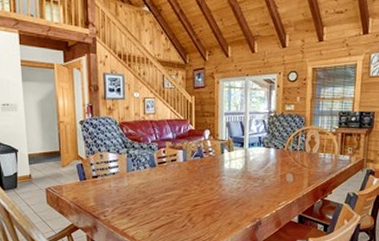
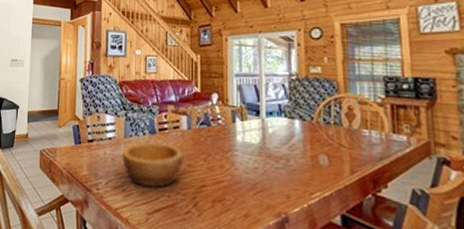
bowl: none [126,174,180,211] -> present [122,142,184,188]

